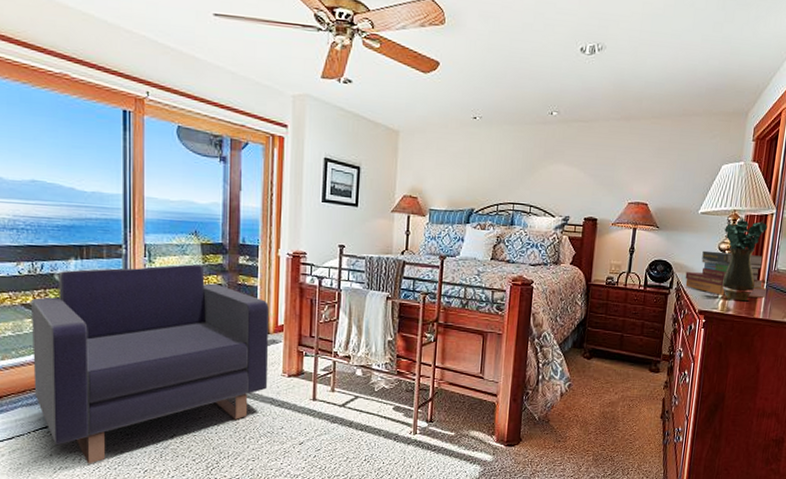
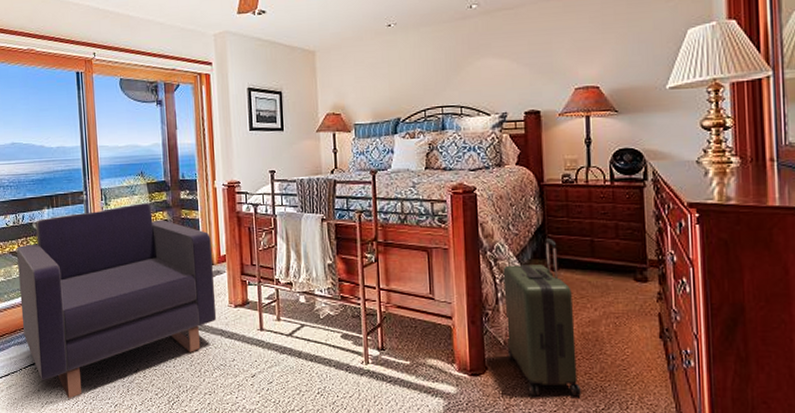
suitcase: none [539,331,600,464] -> present [503,239,581,396]
books: present [685,250,768,298] -> none [662,128,781,182]
vase: present [721,216,767,302] -> none [705,84,764,187]

